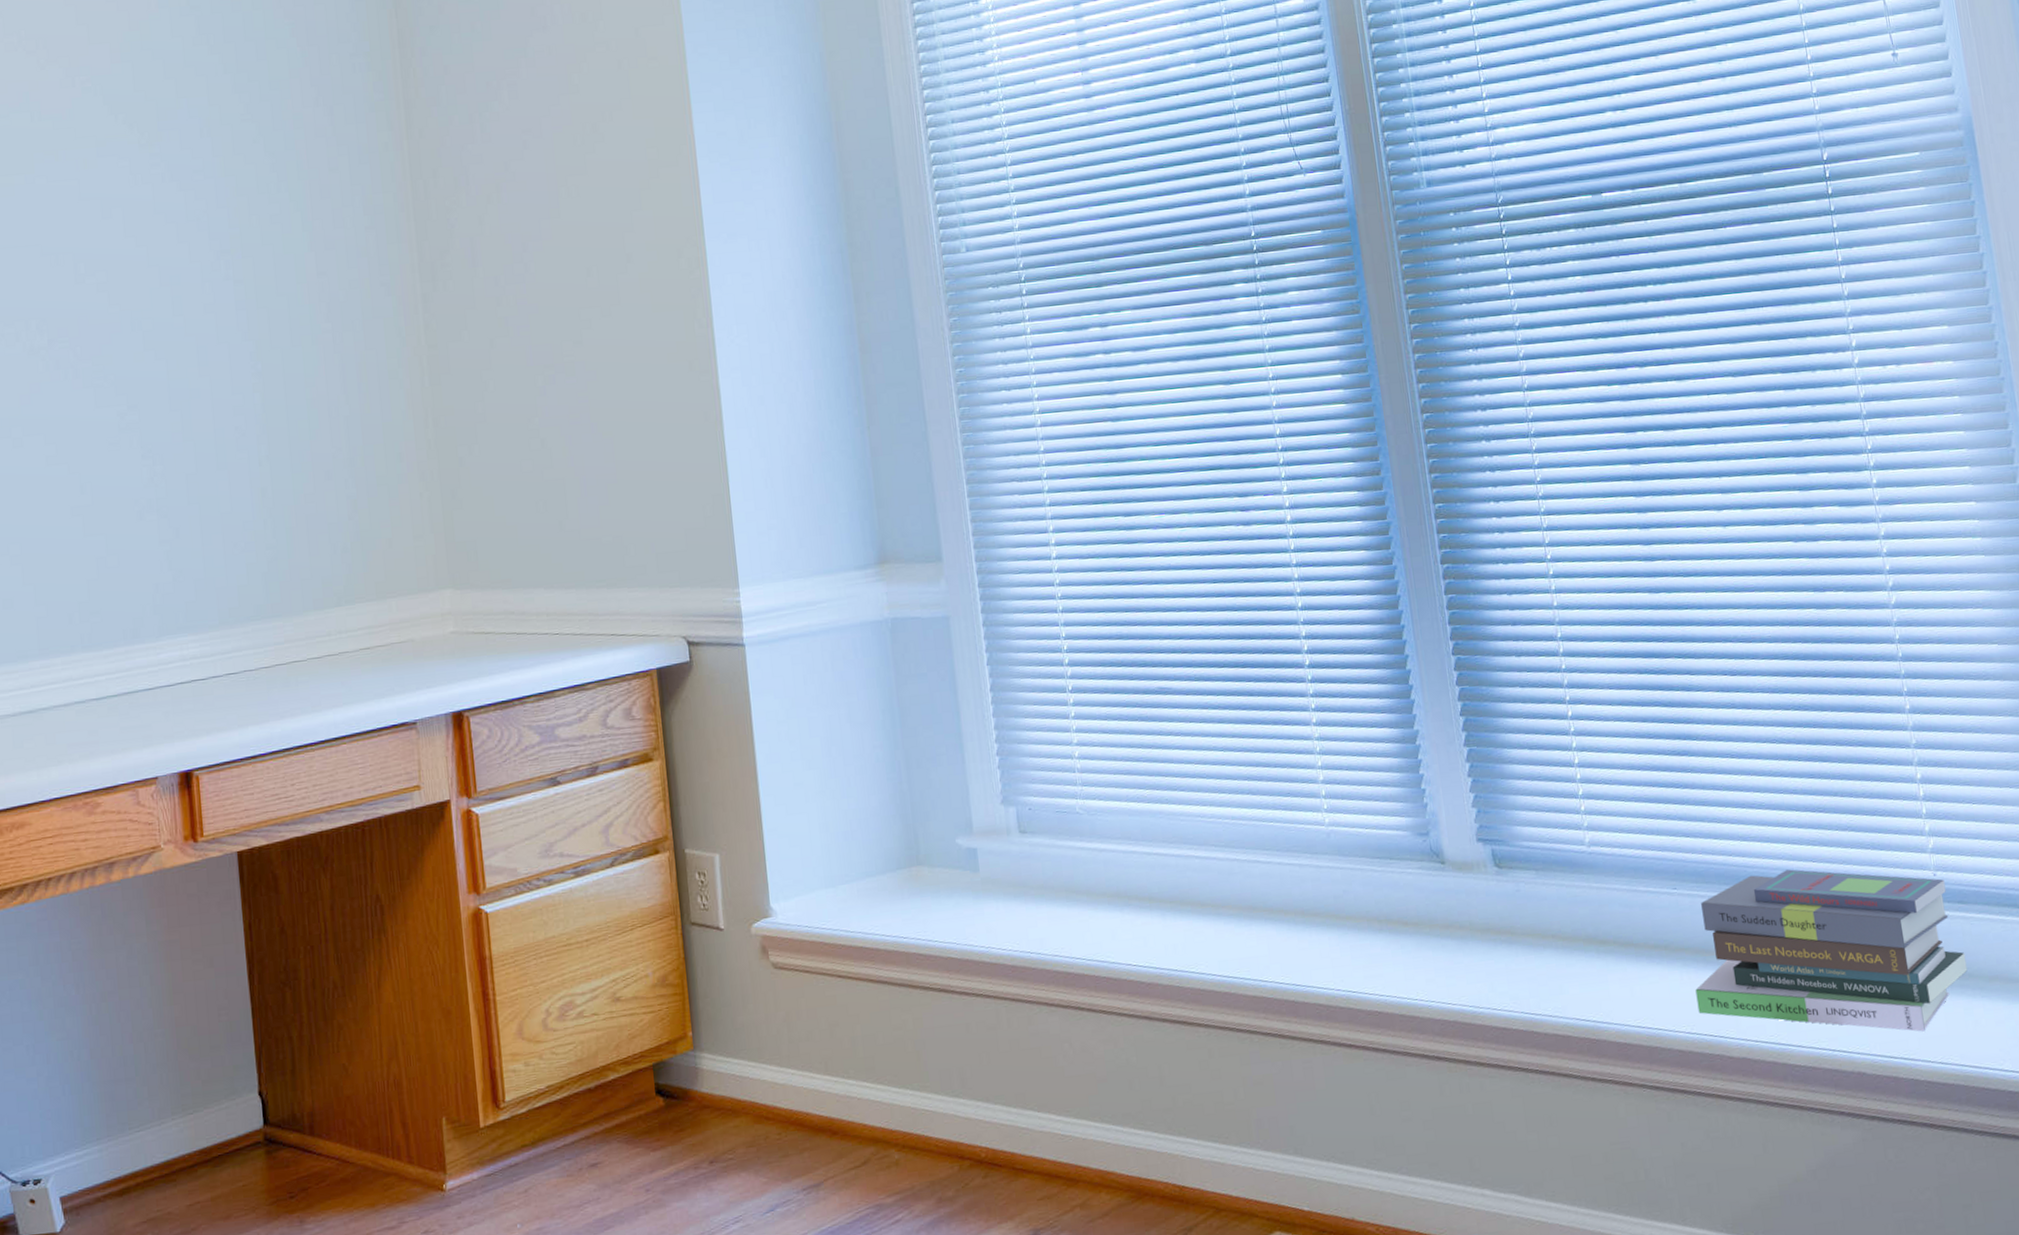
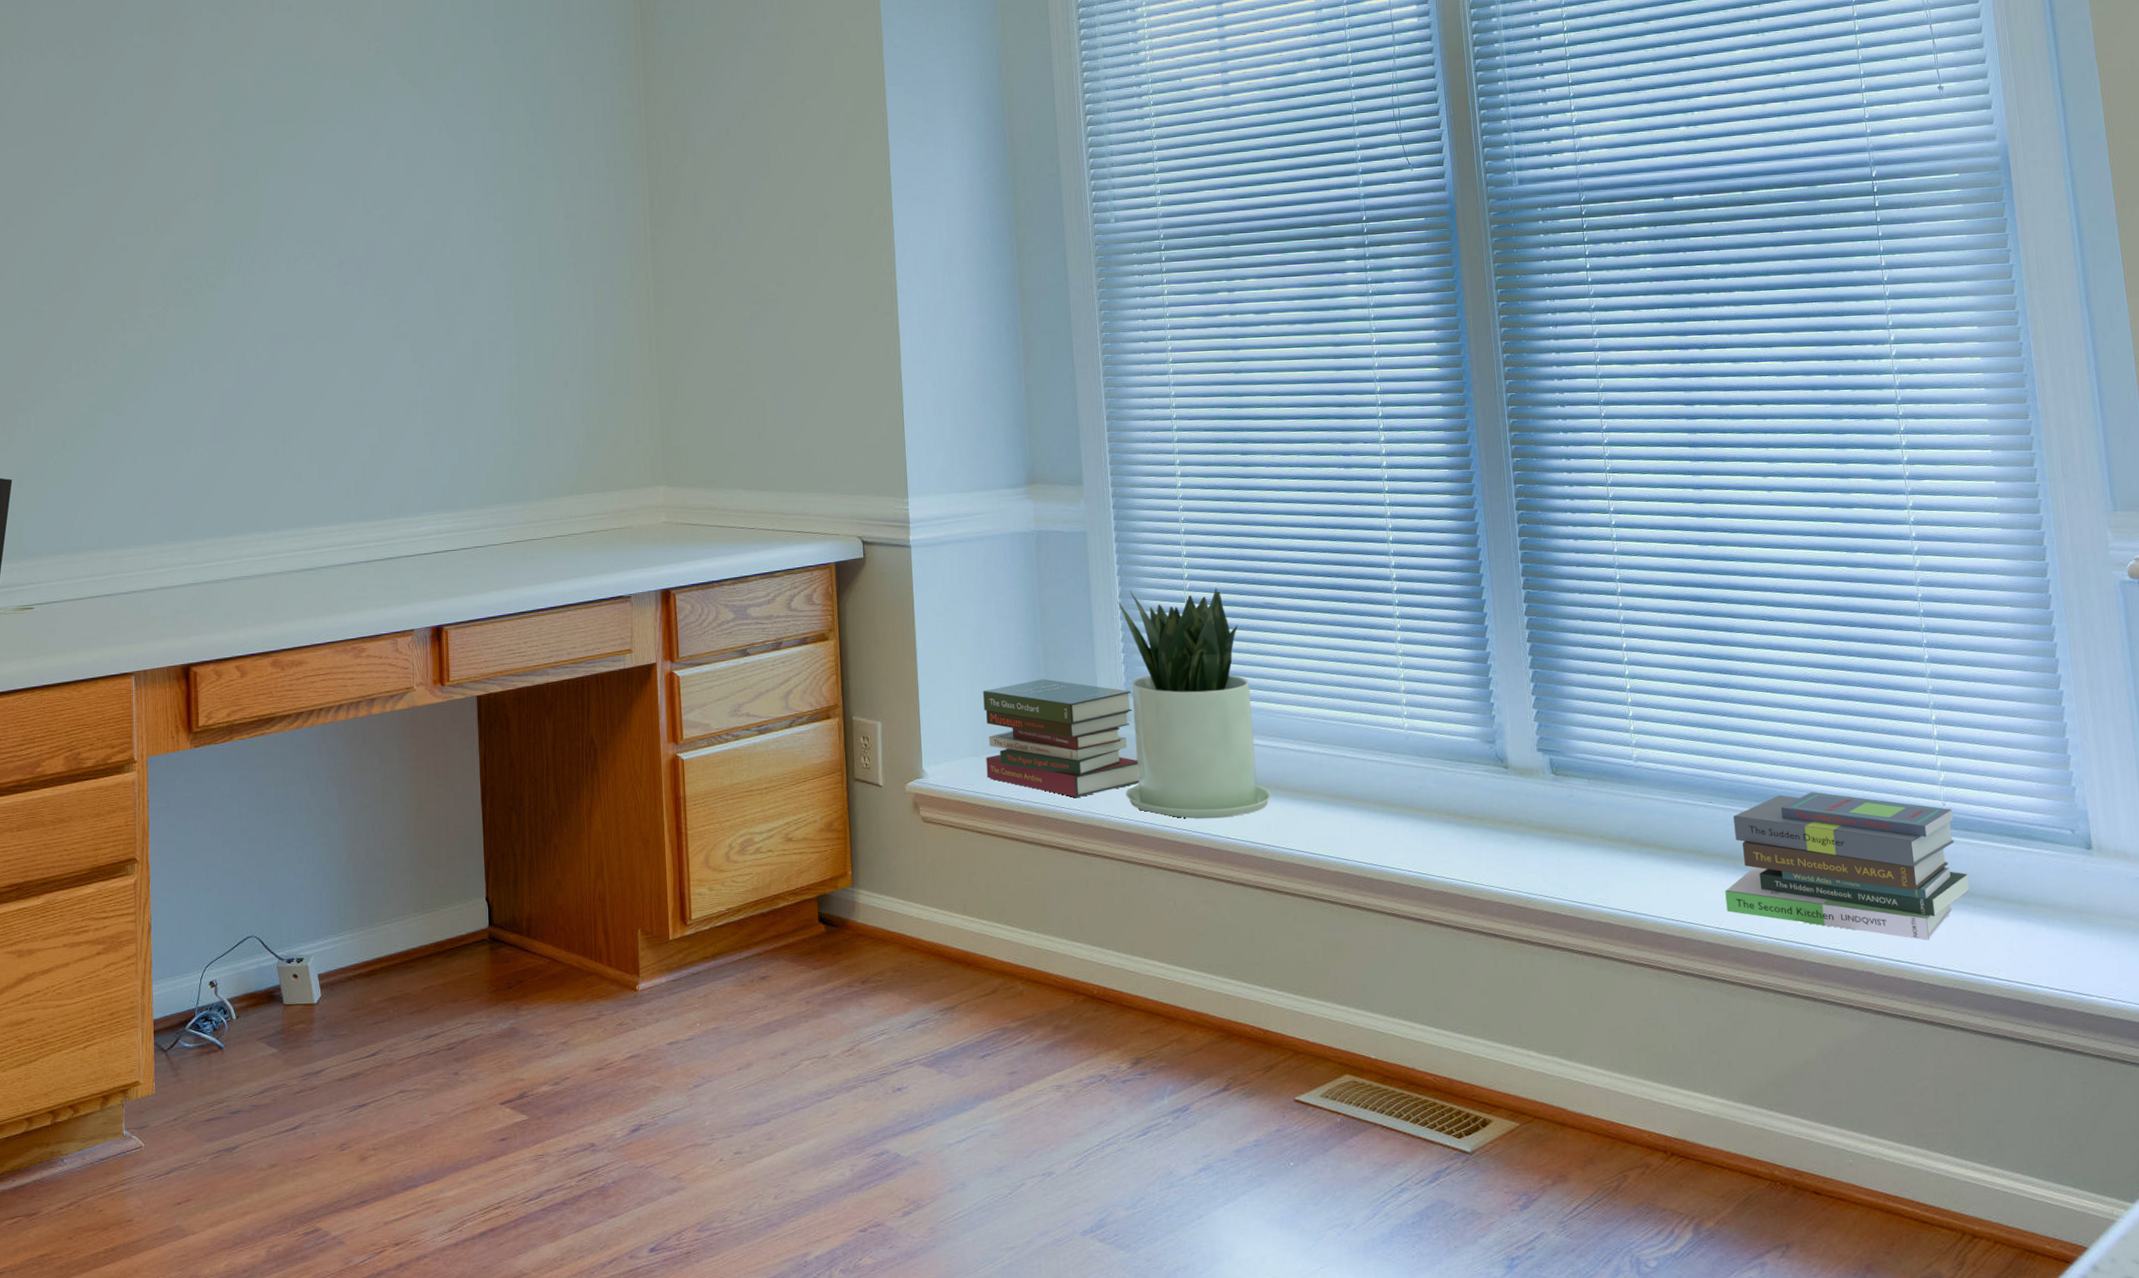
books: none [837,791,1023,930] -> present [983,679,1139,798]
planter: none [989,673,1177,945] -> present [1118,588,1272,819]

